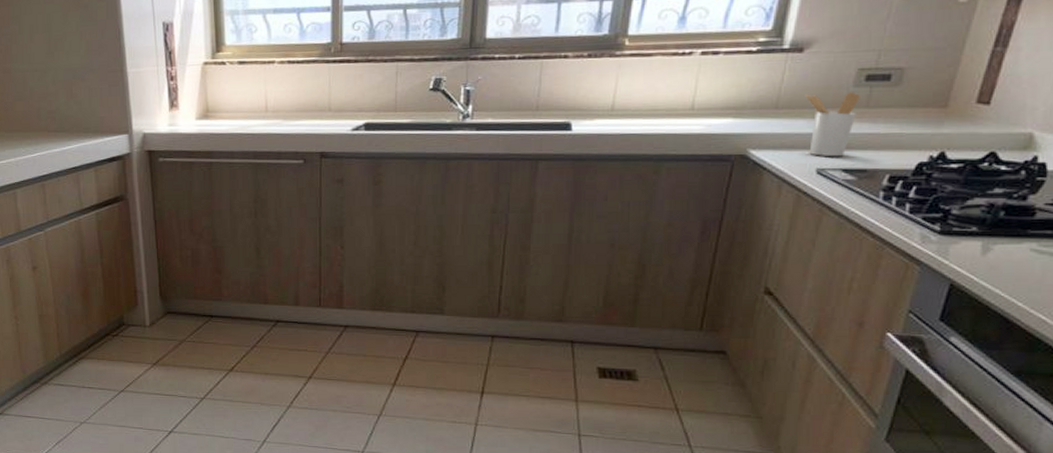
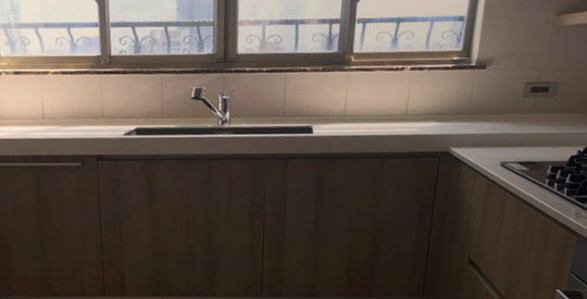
utensil holder: present [805,92,860,157] -> none [489,101,528,153]

